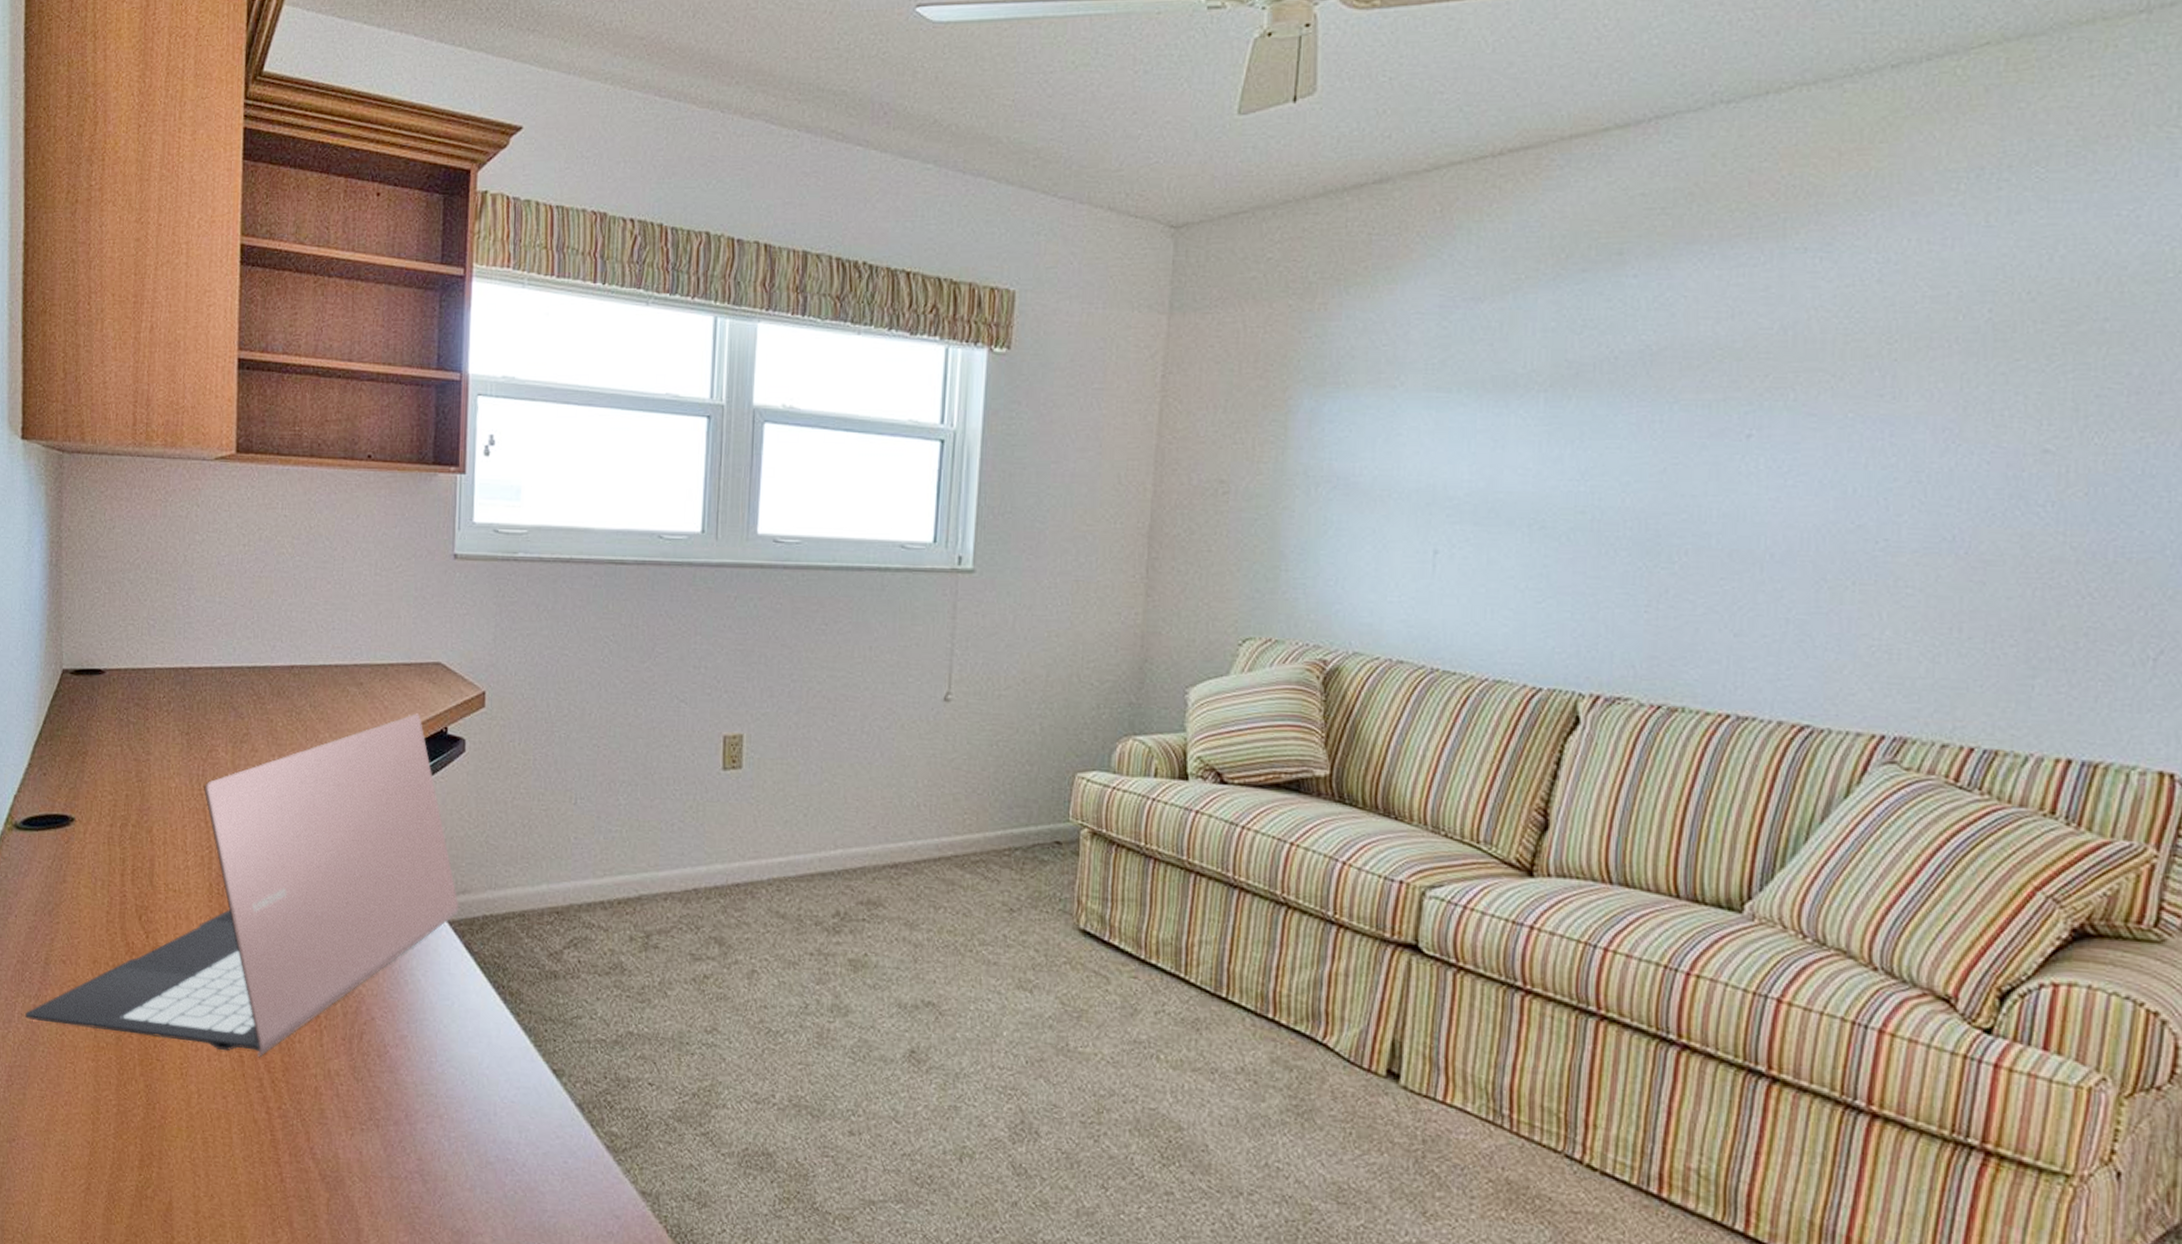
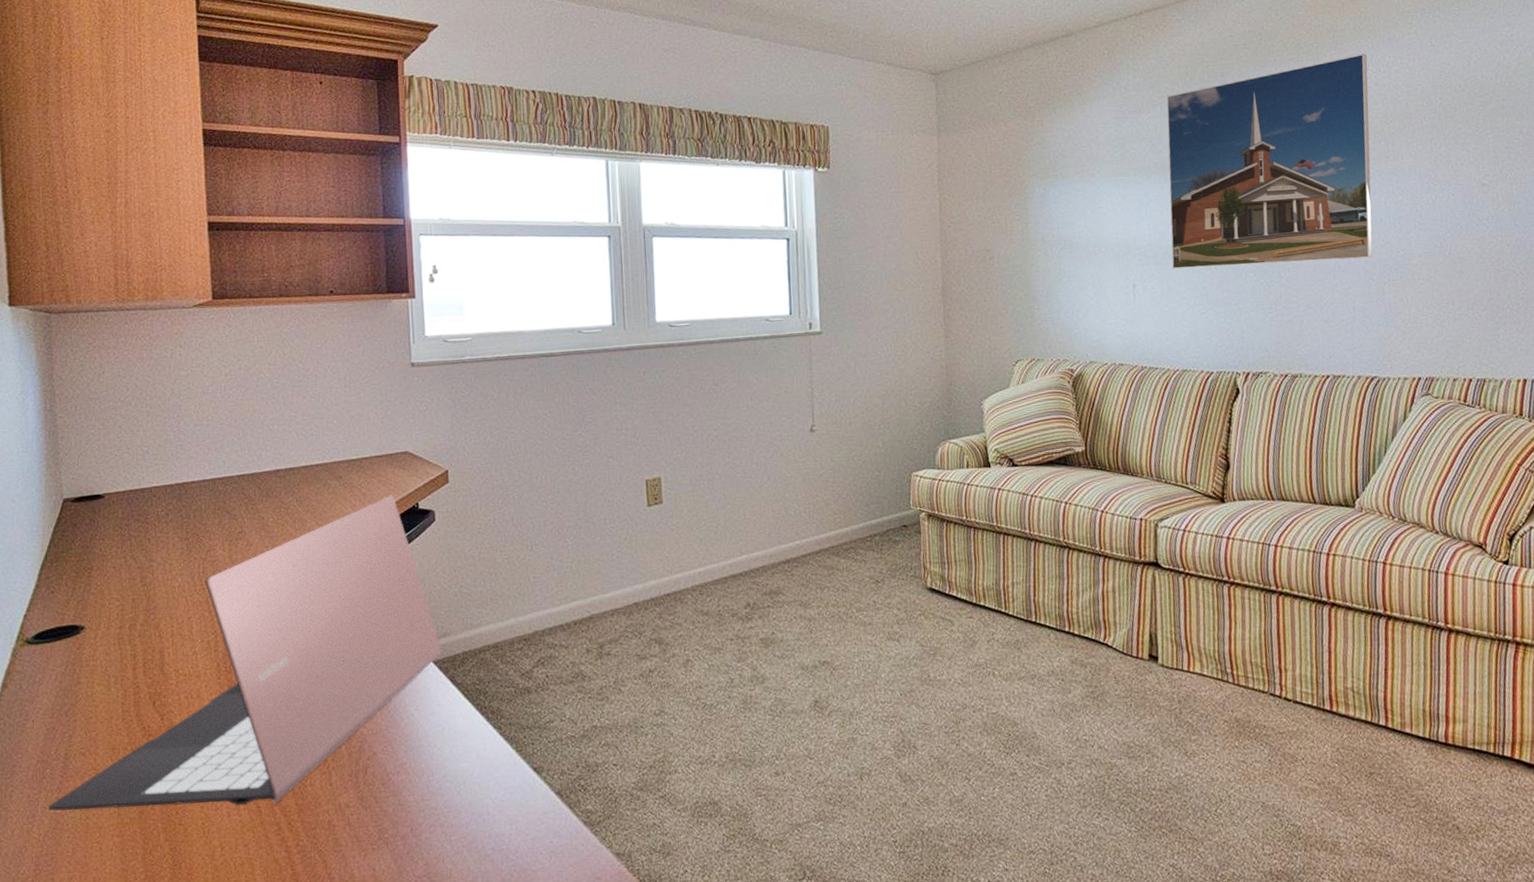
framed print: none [1498,232,1870,548] -> present [1166,53,1373,269]

